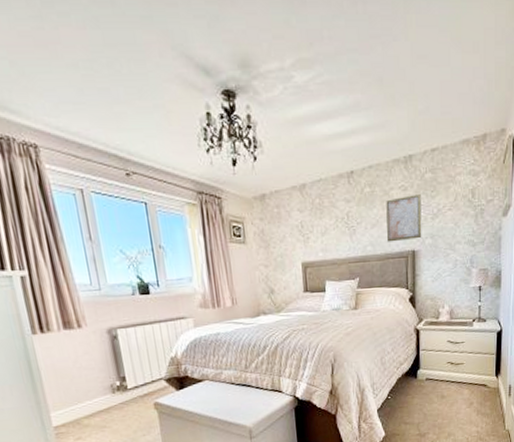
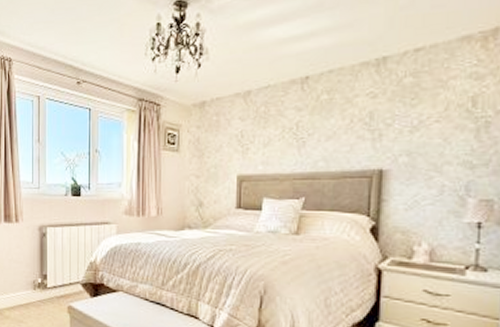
wall art: present [386,194,422,242] -> none [346,102,396,158]

